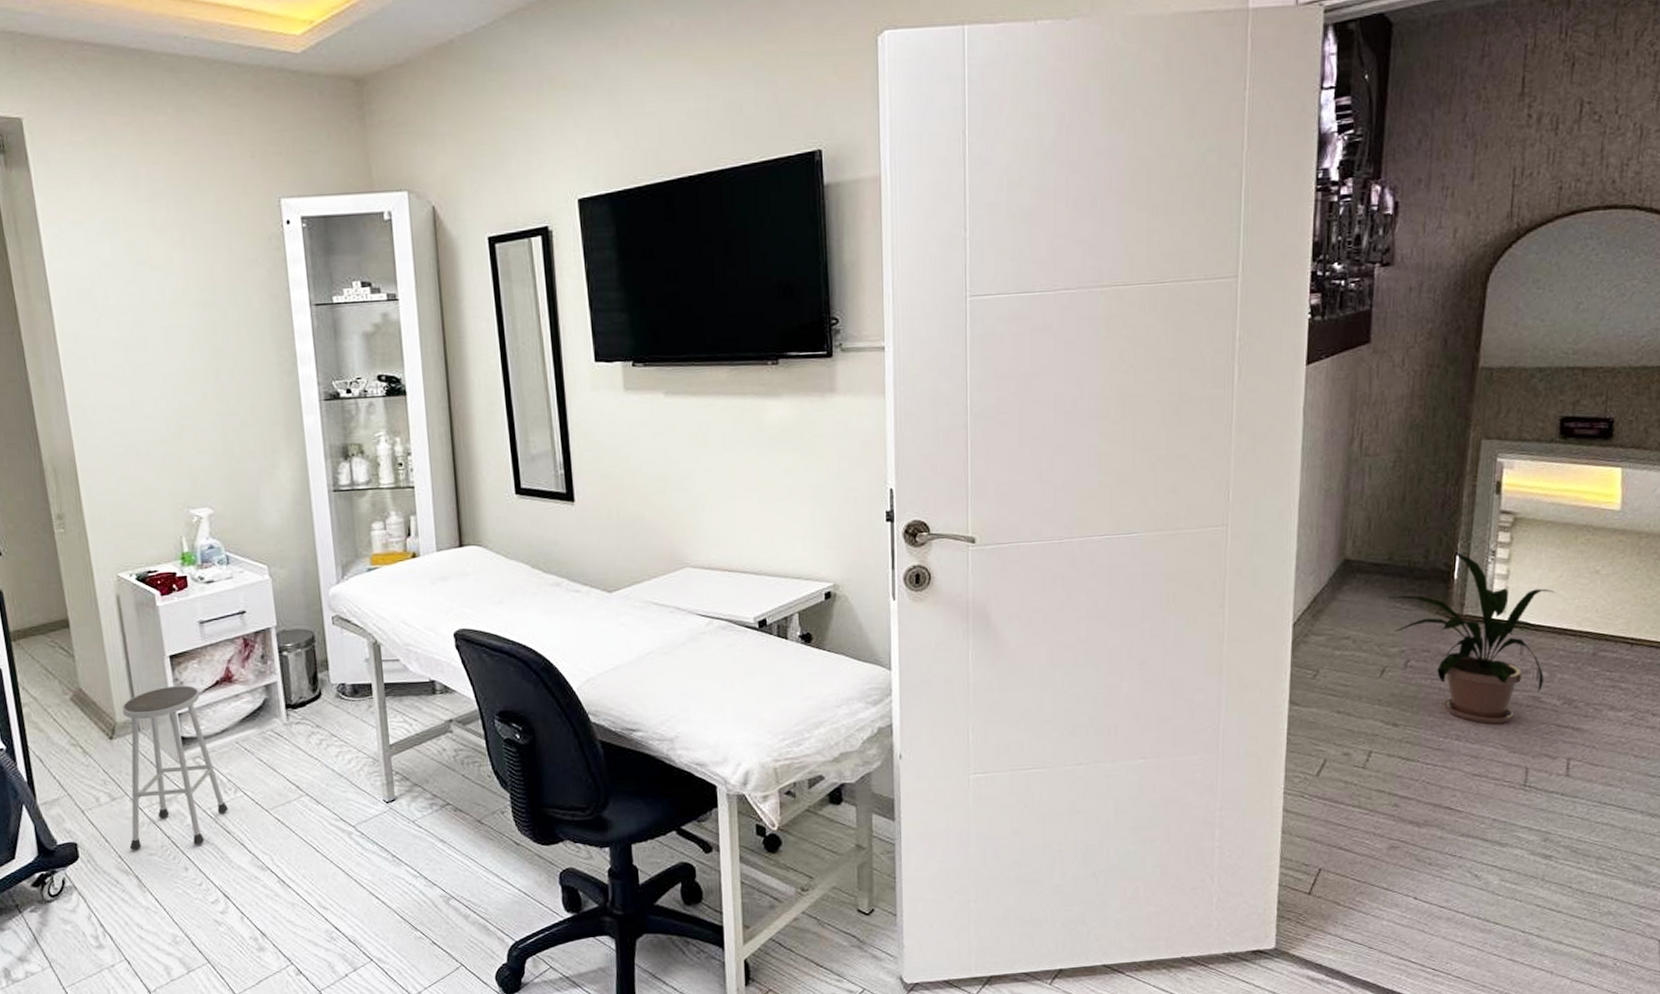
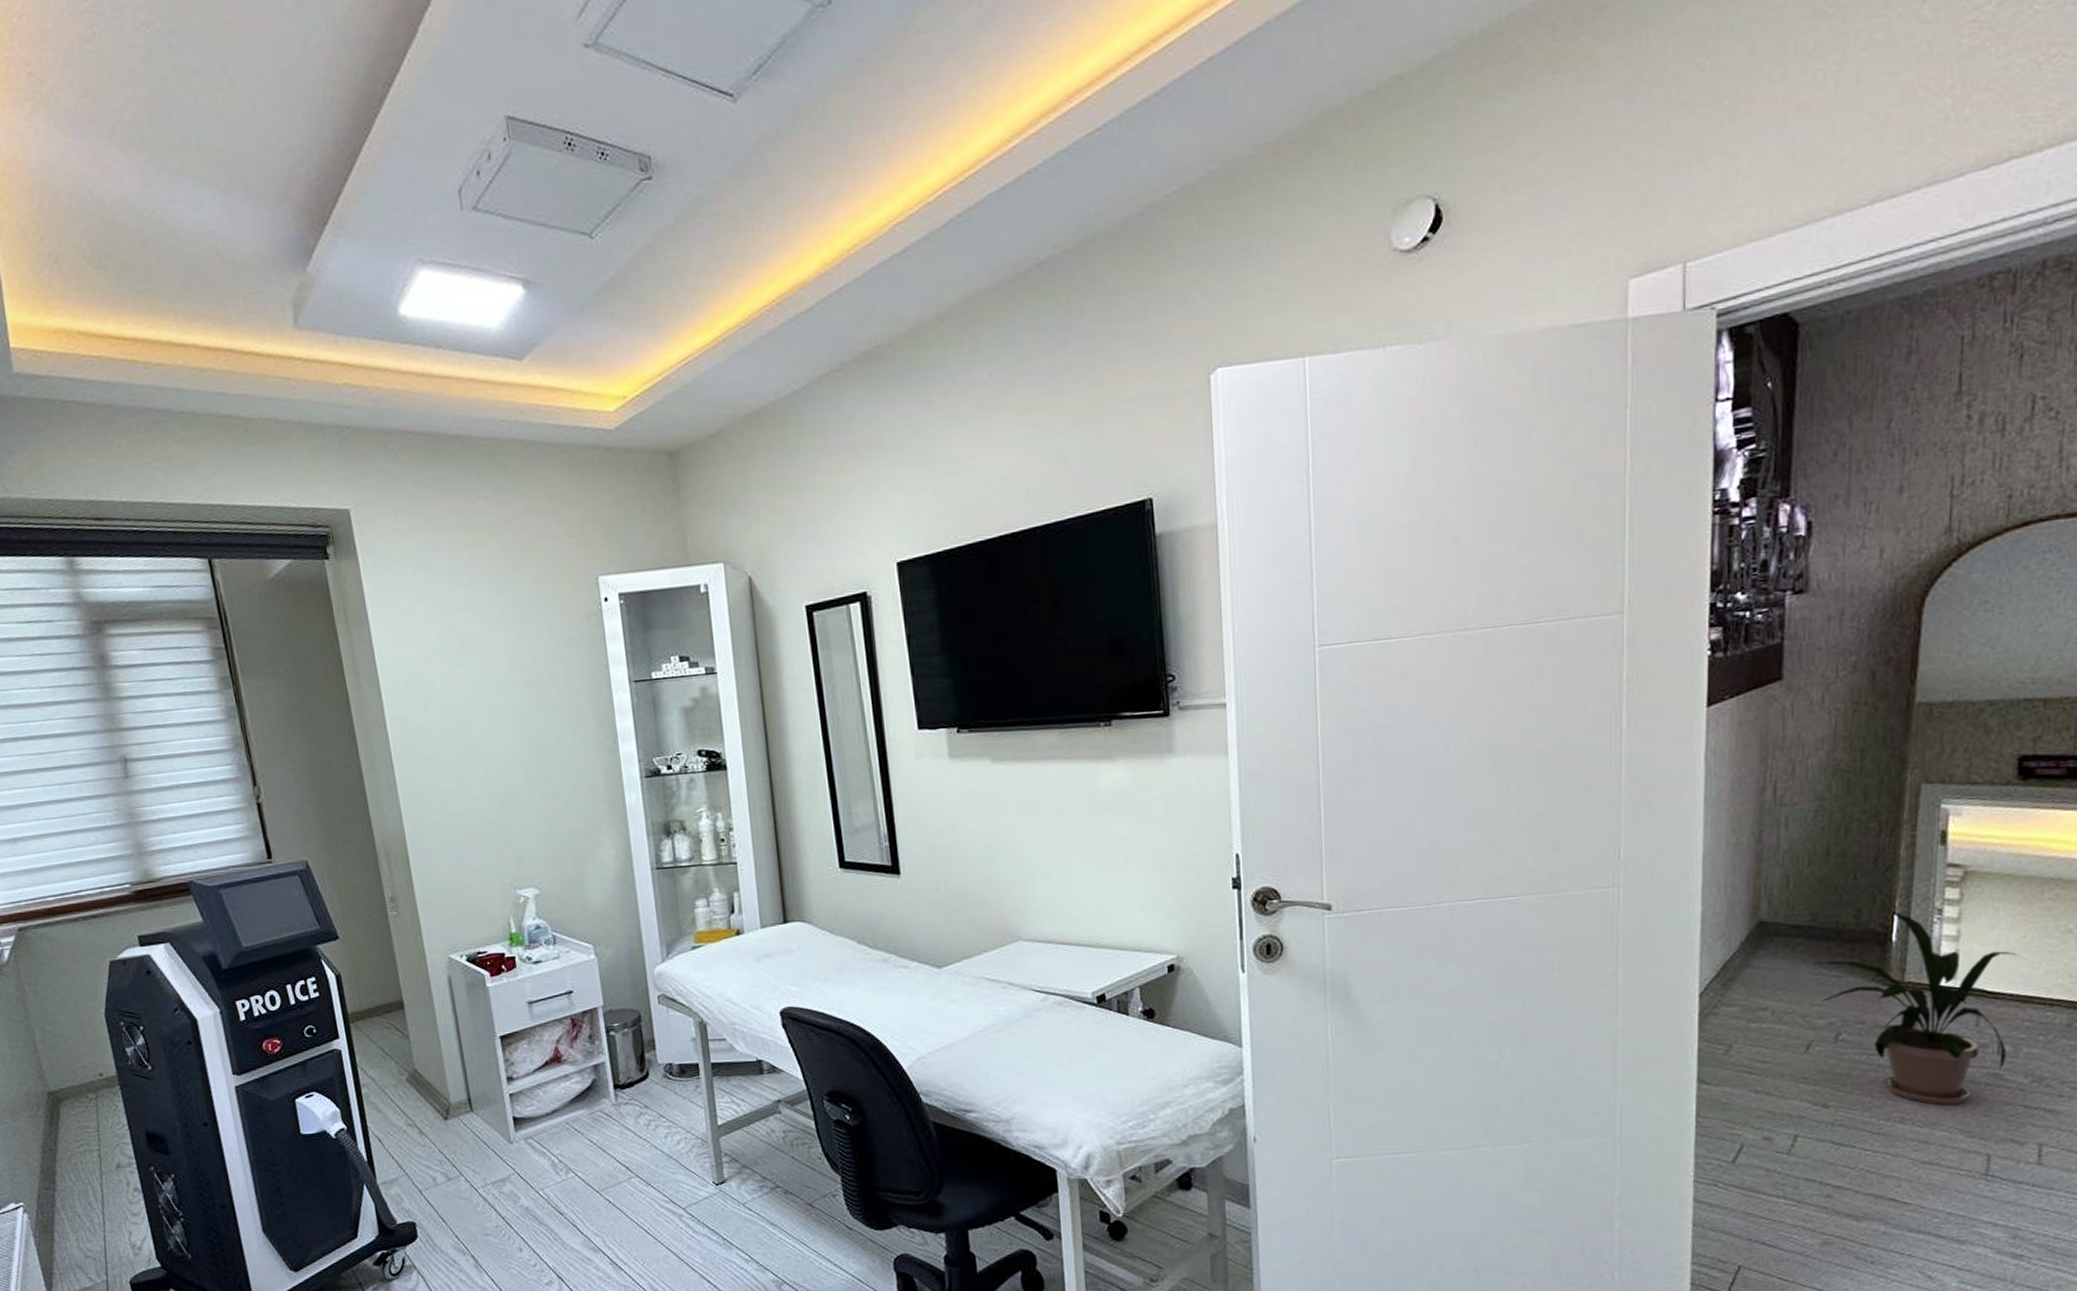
stool: present [122,685,228,851] -> none [455,1066,560,1231]

